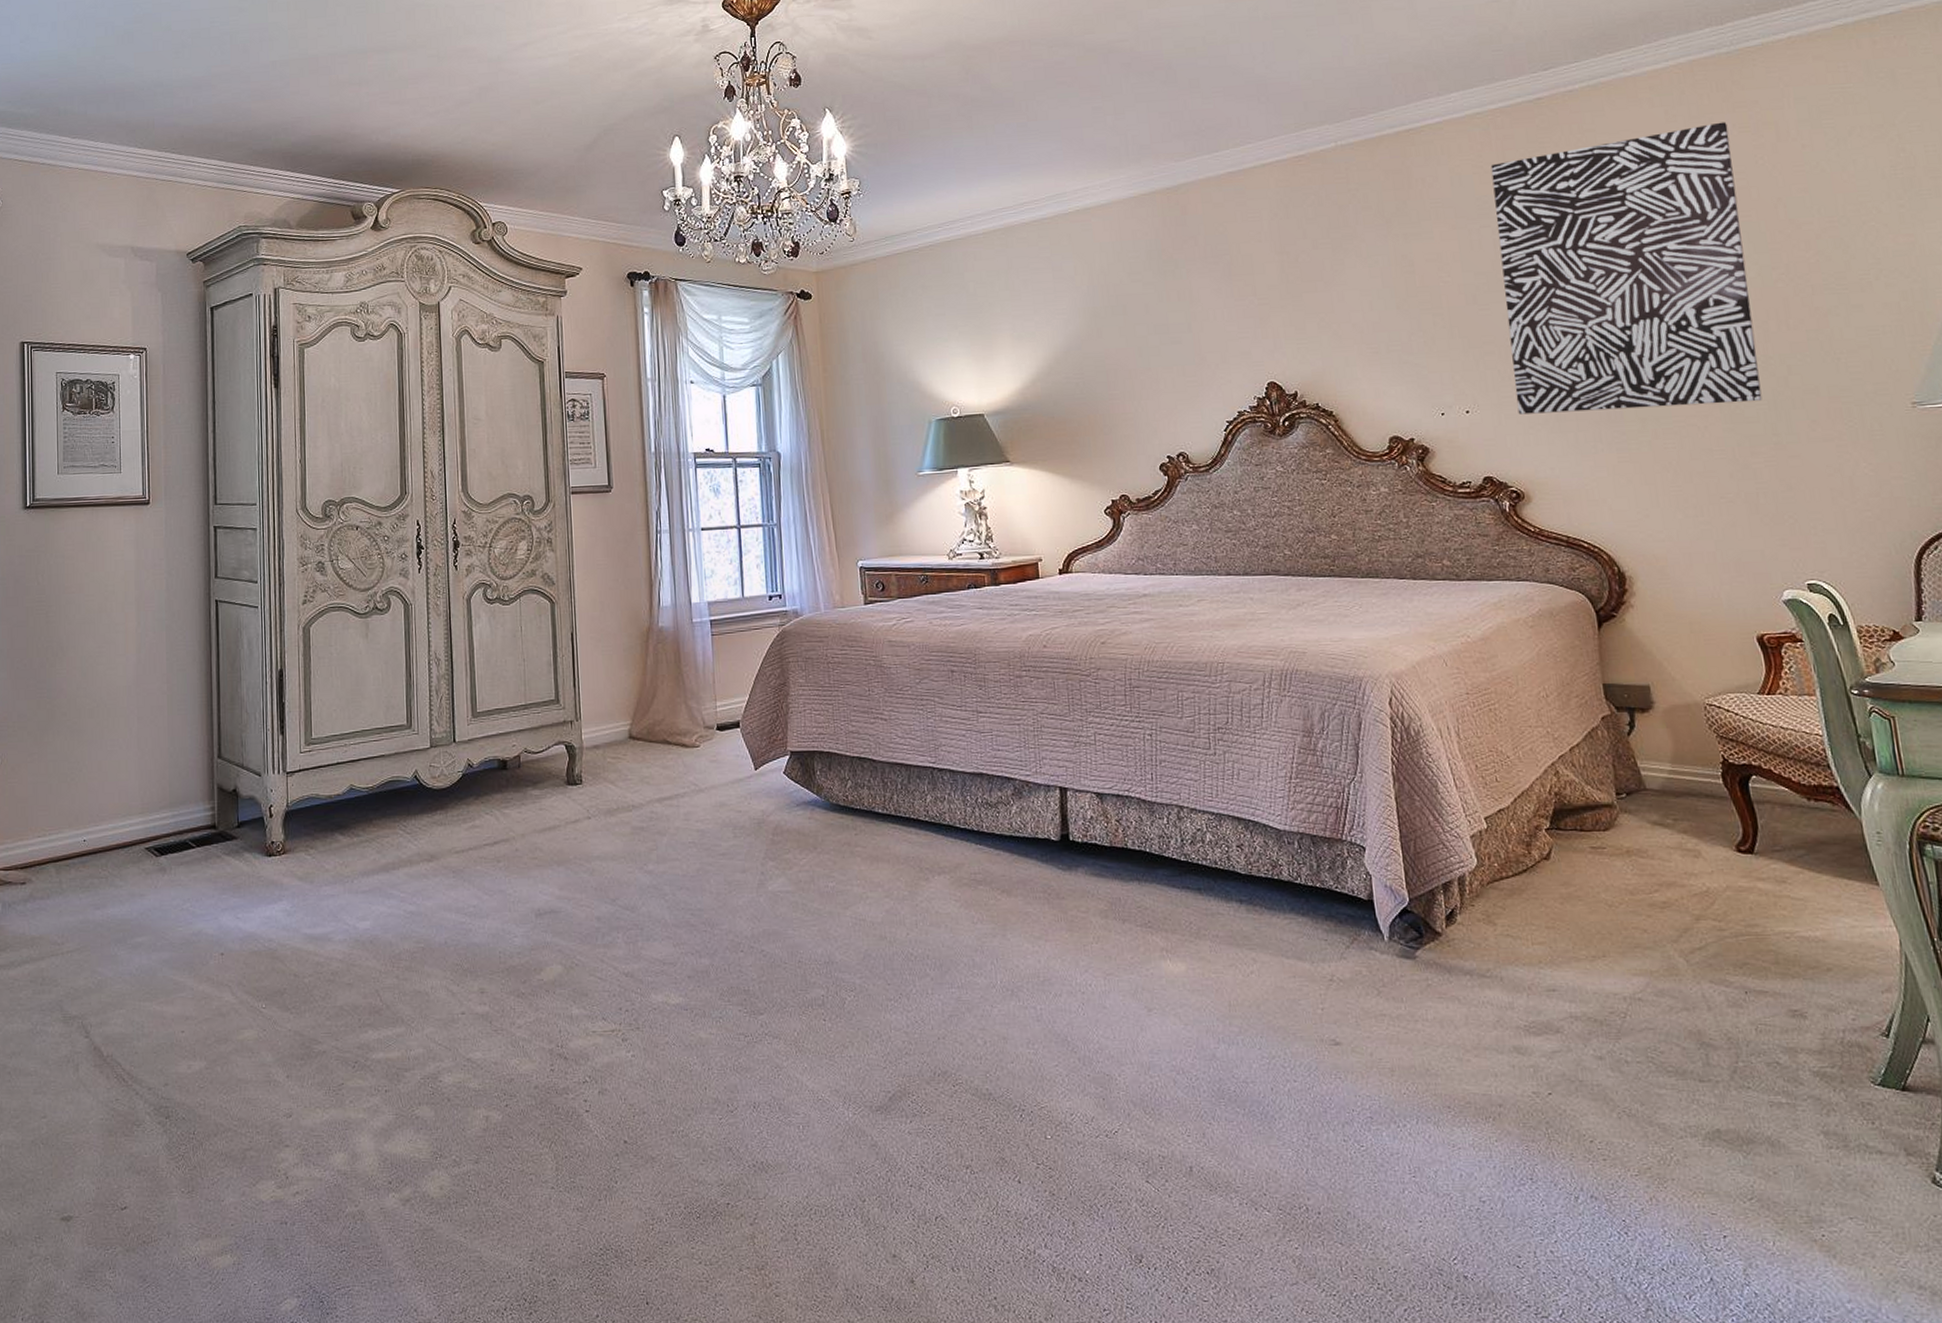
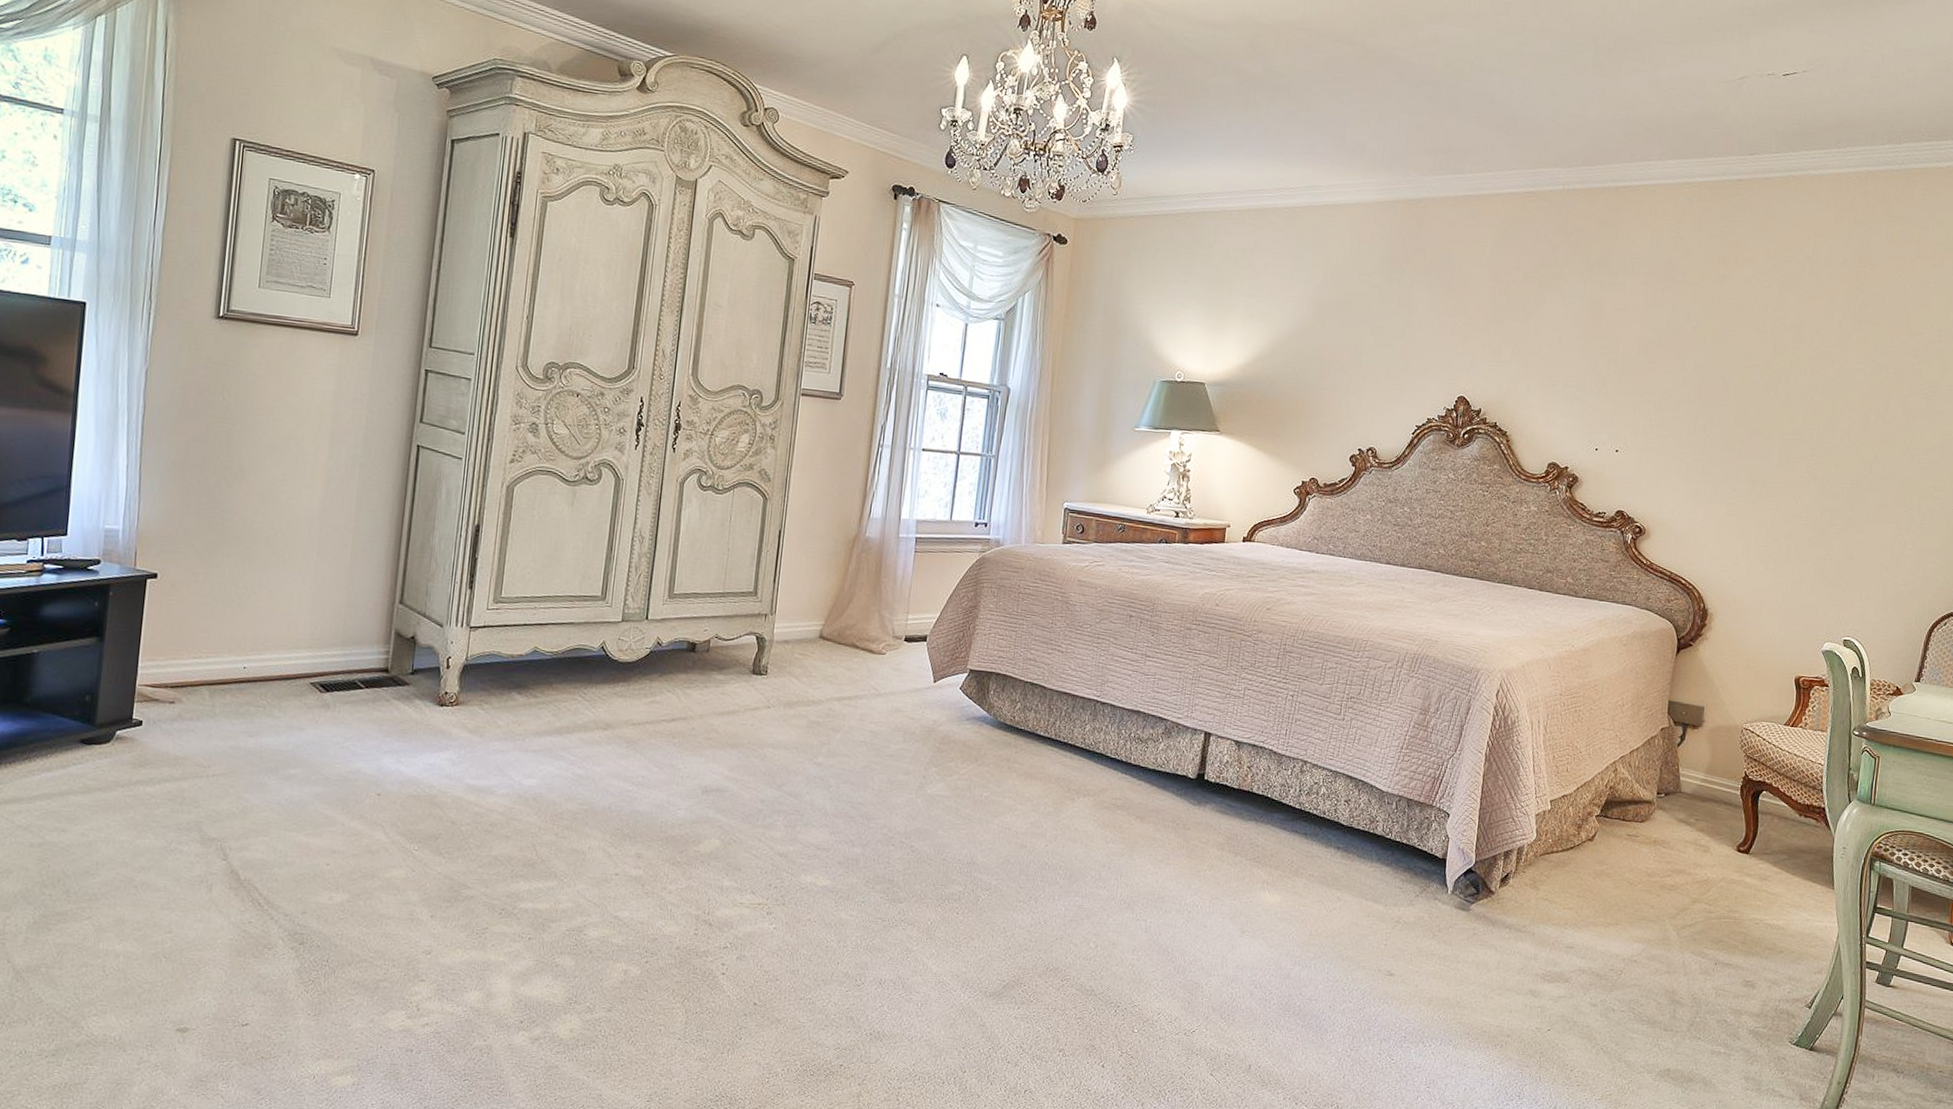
wall art: present [1490,122,1762,415] -> none [1657,231,1882,481]

